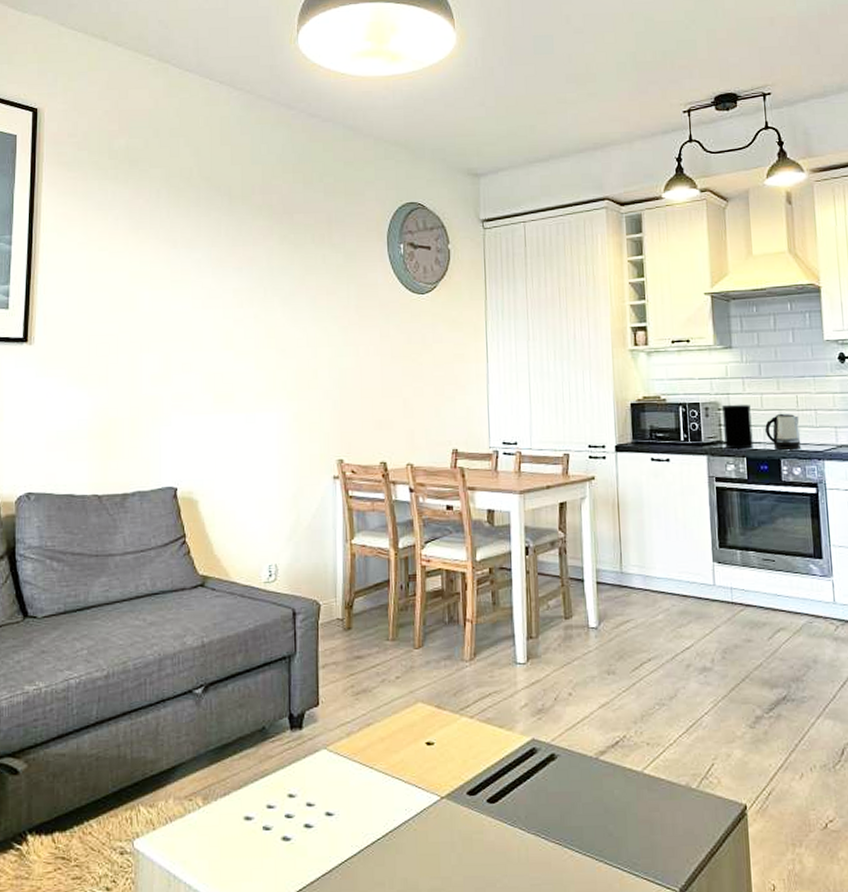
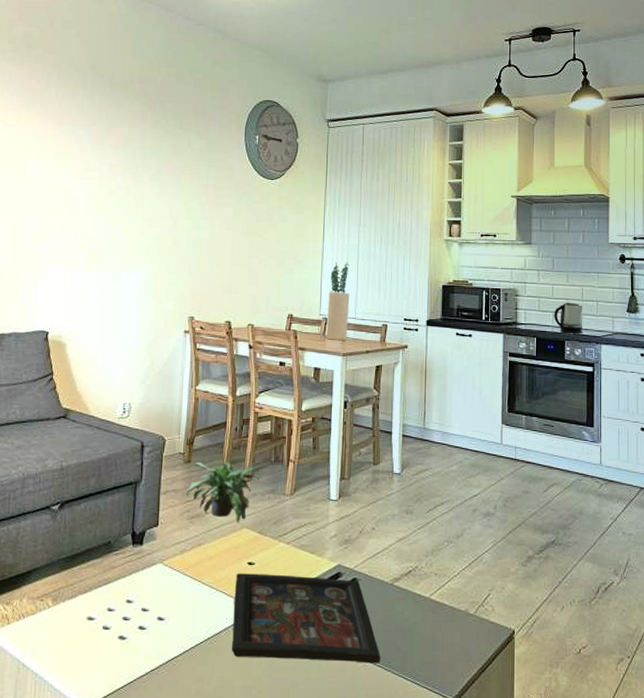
potted plant: none [348,625,433,697] -> present [185,461,259,523]
decorative tray: none [413,754,590,854] -> present [232,573,380,664]
vase: none [497,383,524,477] -> present [326,261,350,342]
canister: present [721,404,753,449] -> none [518,291,543,331]

